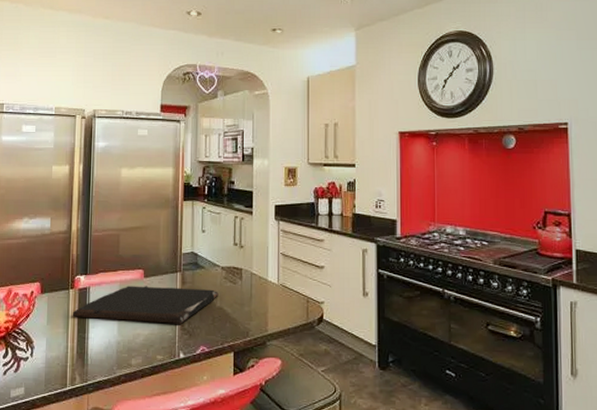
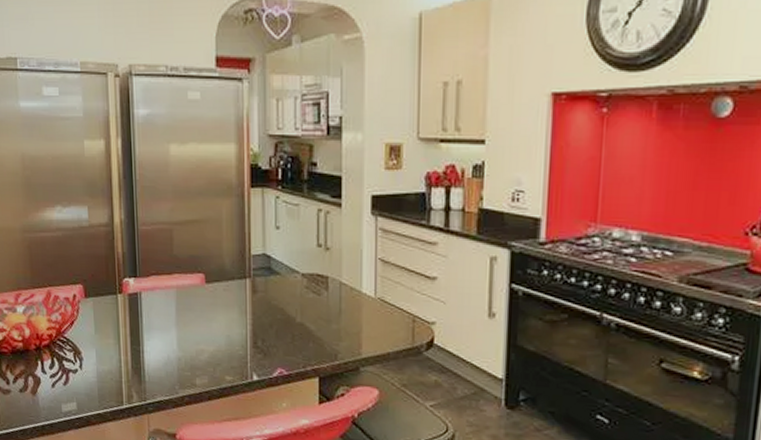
cutting board: present [72,286,219,324] -> none [123,292,299,341]

